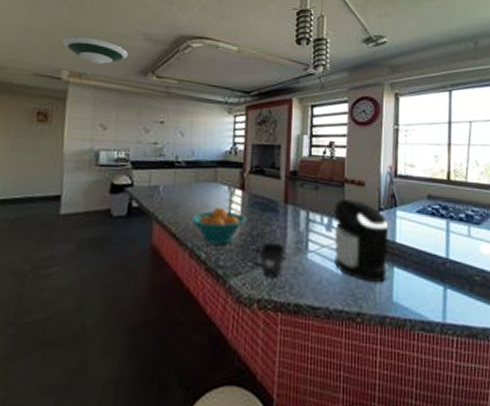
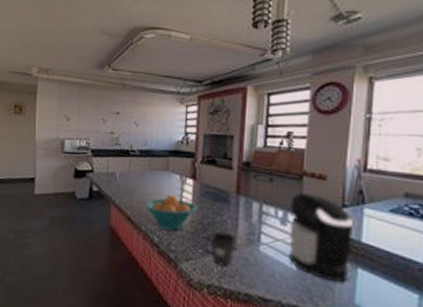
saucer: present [61,35,129,65] -> none [31,35,88,61]

